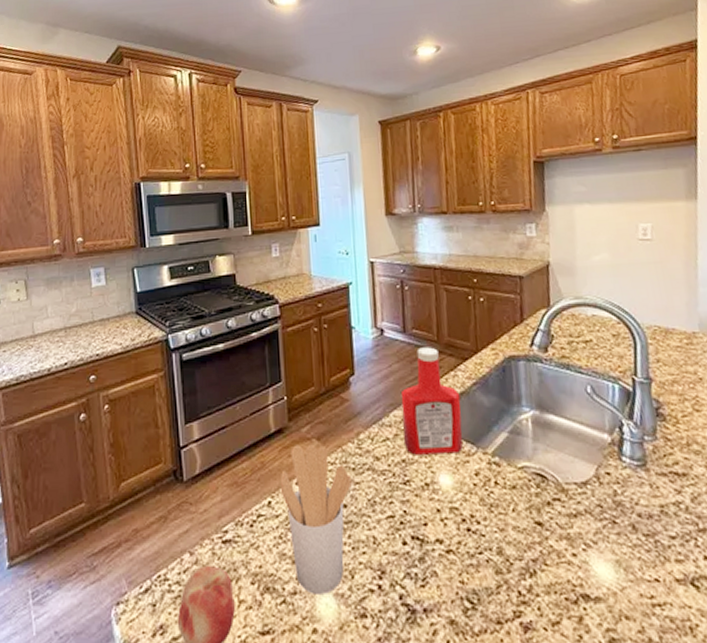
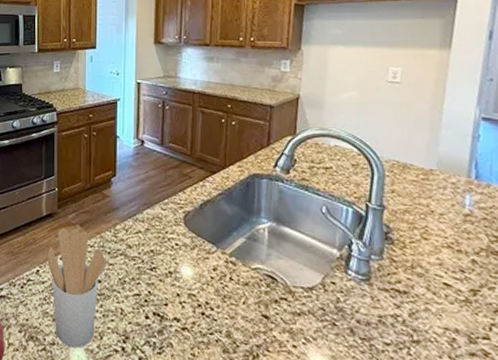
ketchup bottle: present [400,347,463,455] -> none [153,159,206,251]

